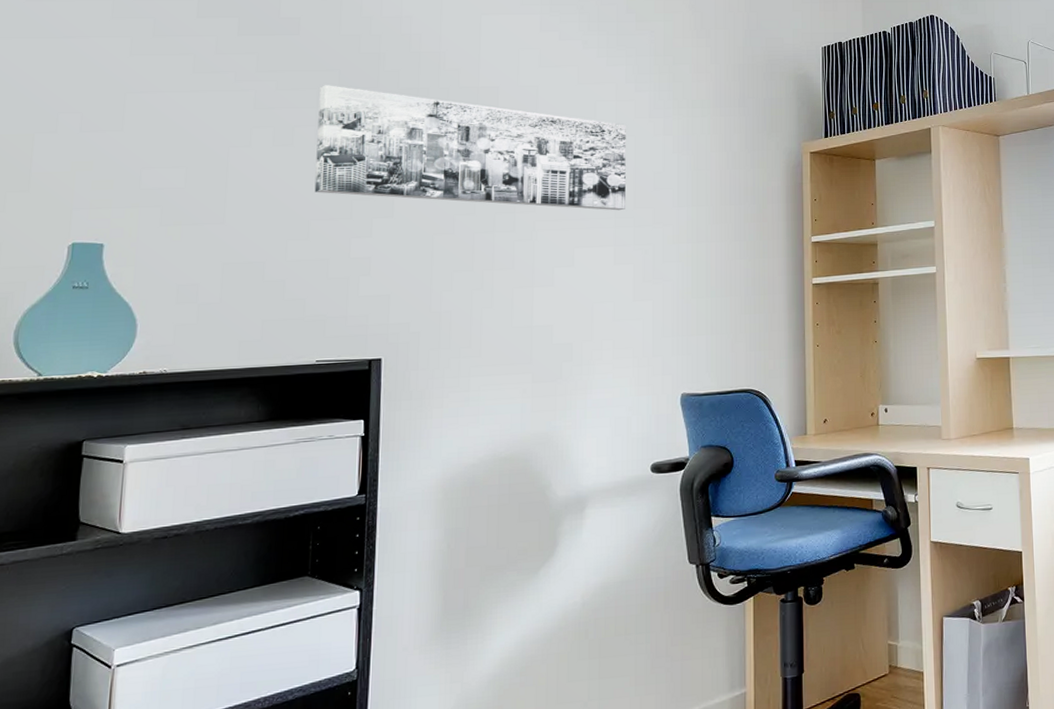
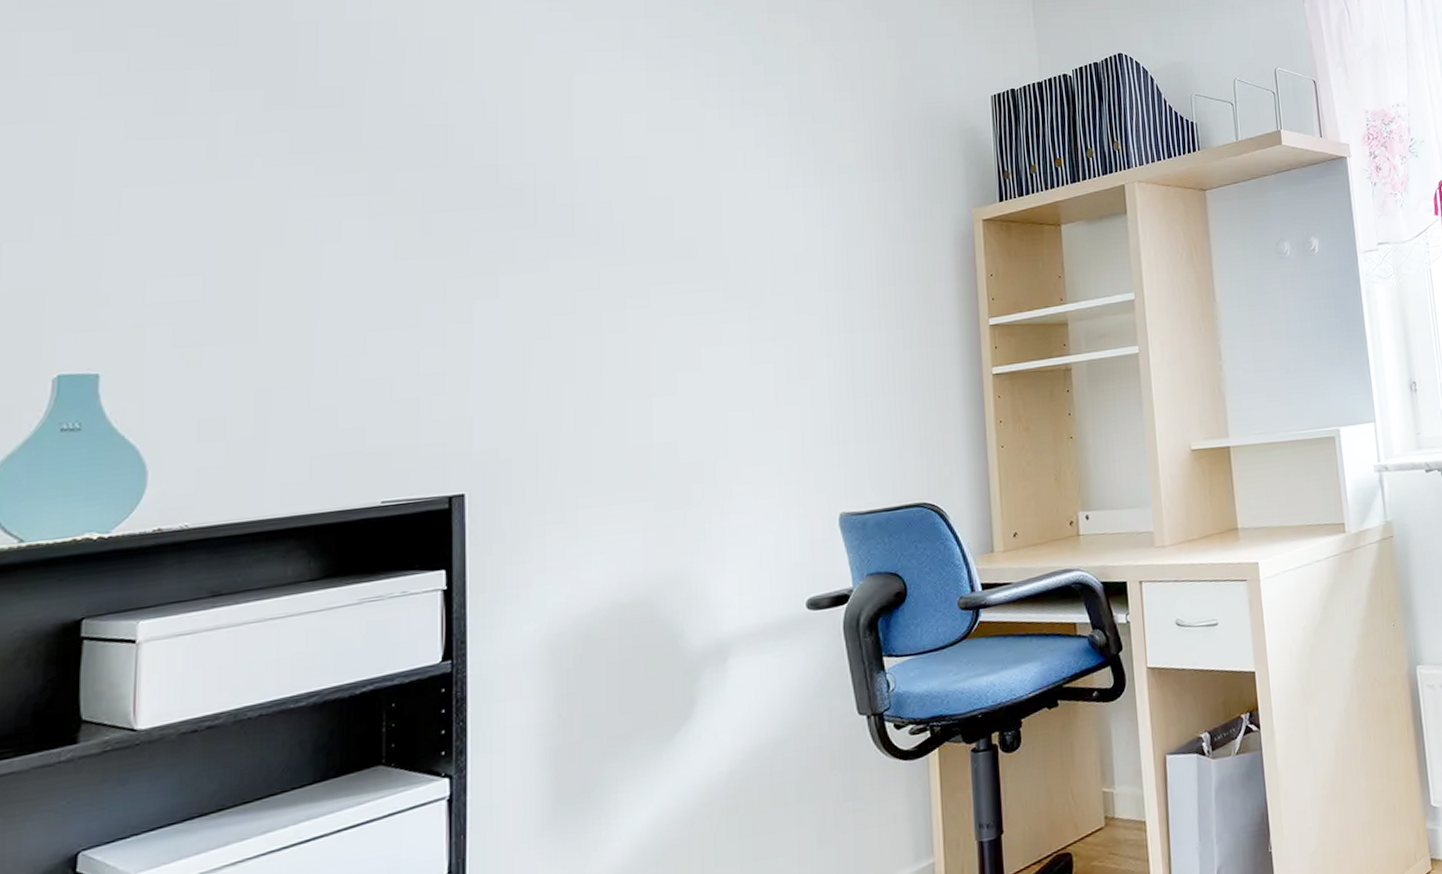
wall art: present [314,85,626,211] -> none [370,166,761,301]

